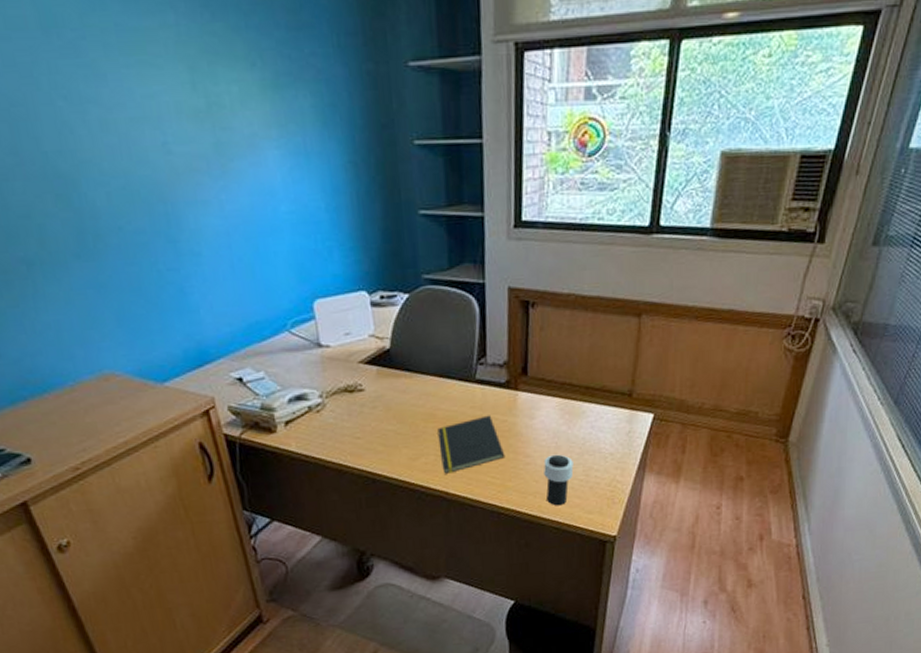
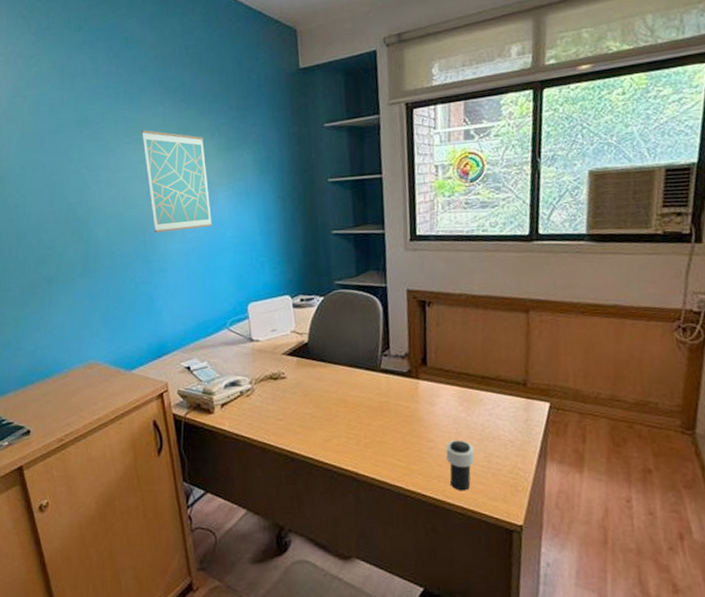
wall art: none [145,46,261,203] -> present [141,129,213,233]
notepad: present [437,415,506,474] -> none [348,401,410,455]

